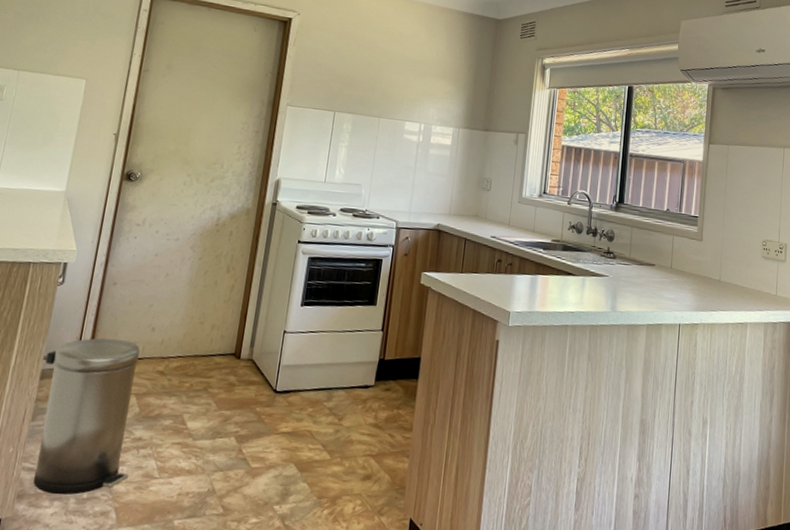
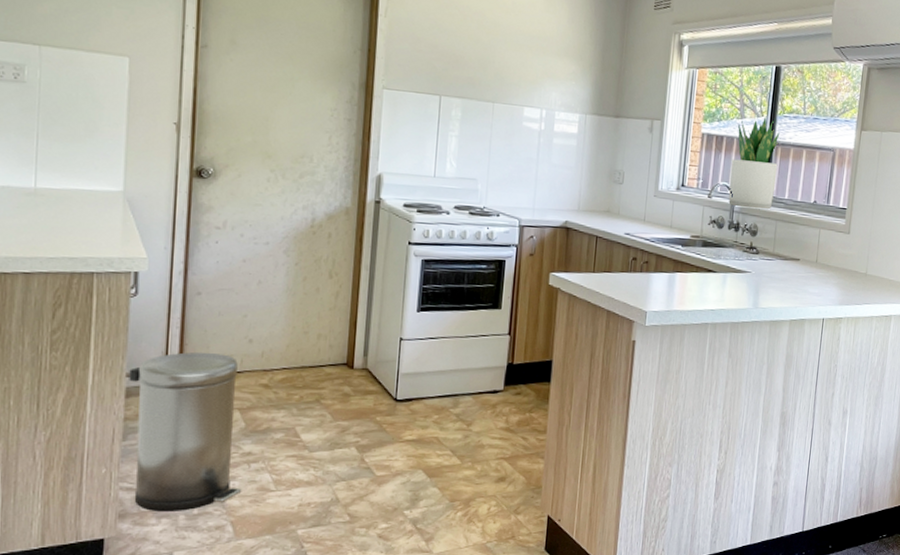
planter: none [586,130,634,217] -> present [728,116,781,210]

